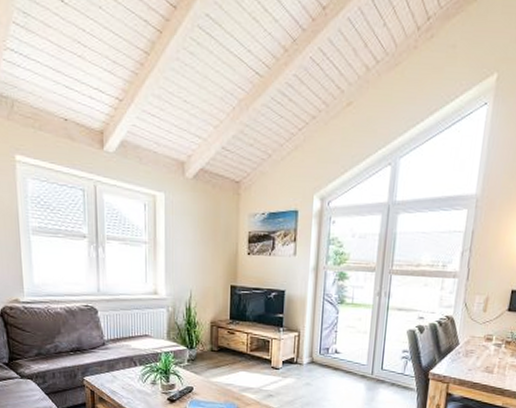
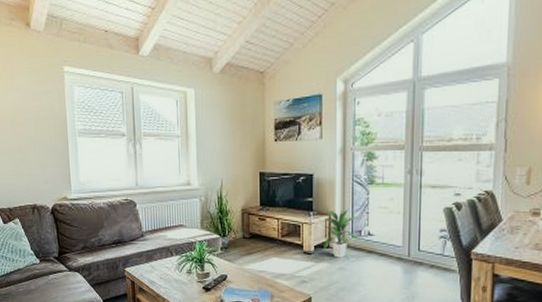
indoor plant: none [292,326,327,374] -> present [324,208,359,258]

